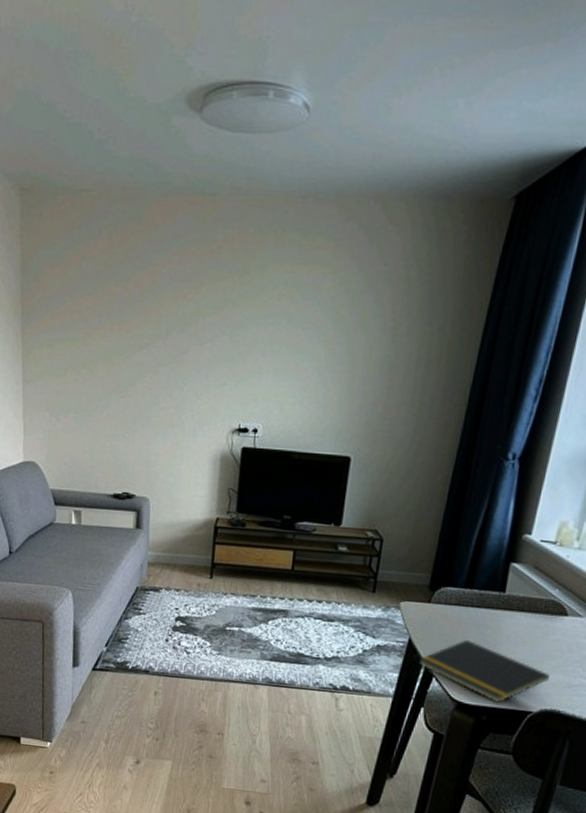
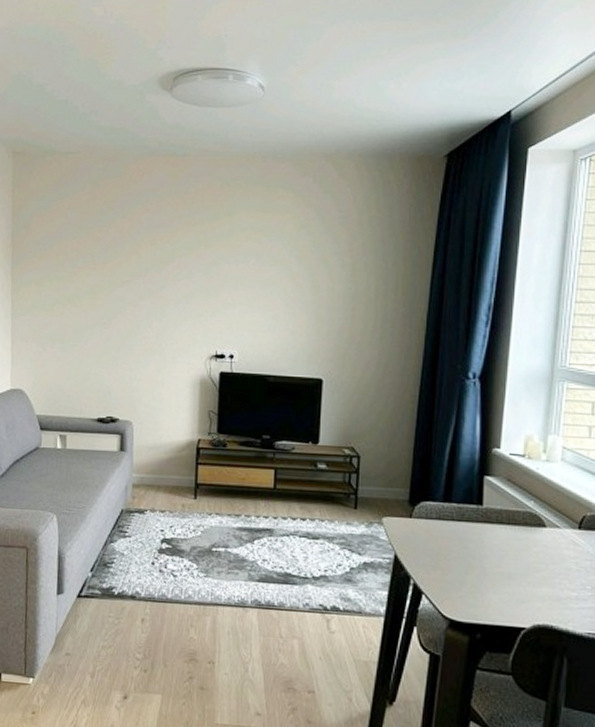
notepad: present [418,640,550,703] -> none [406,555,537,619]

